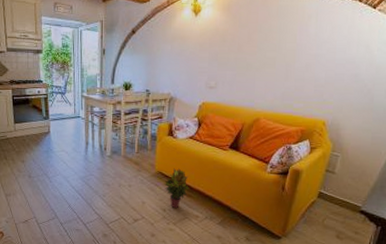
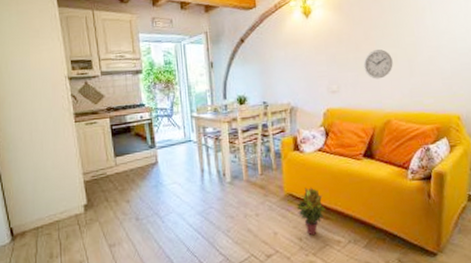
wall clock: none [242,53,271,80] -> present [363,49,393,79]

